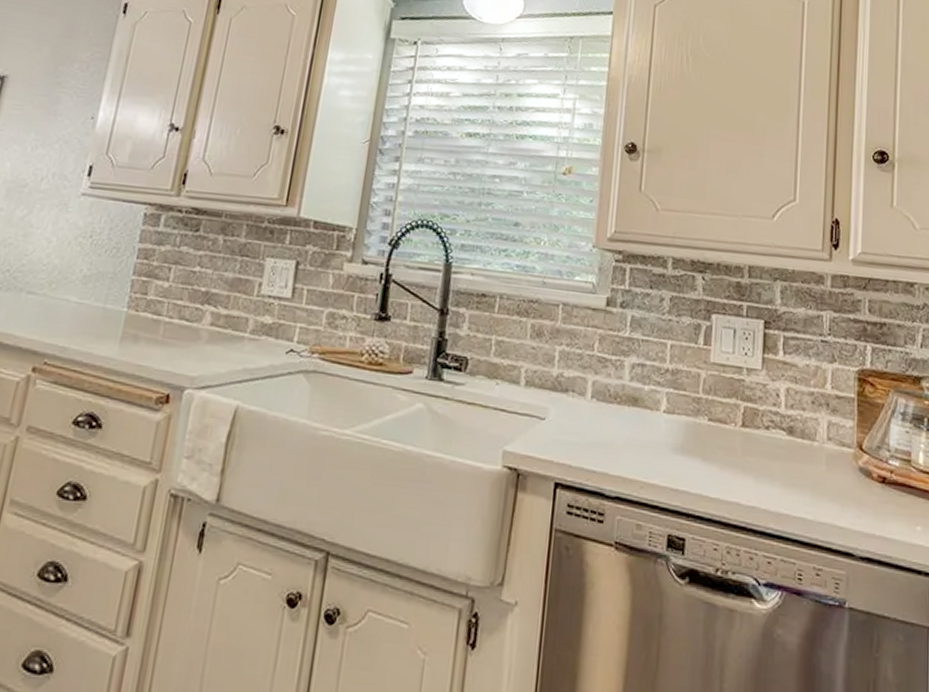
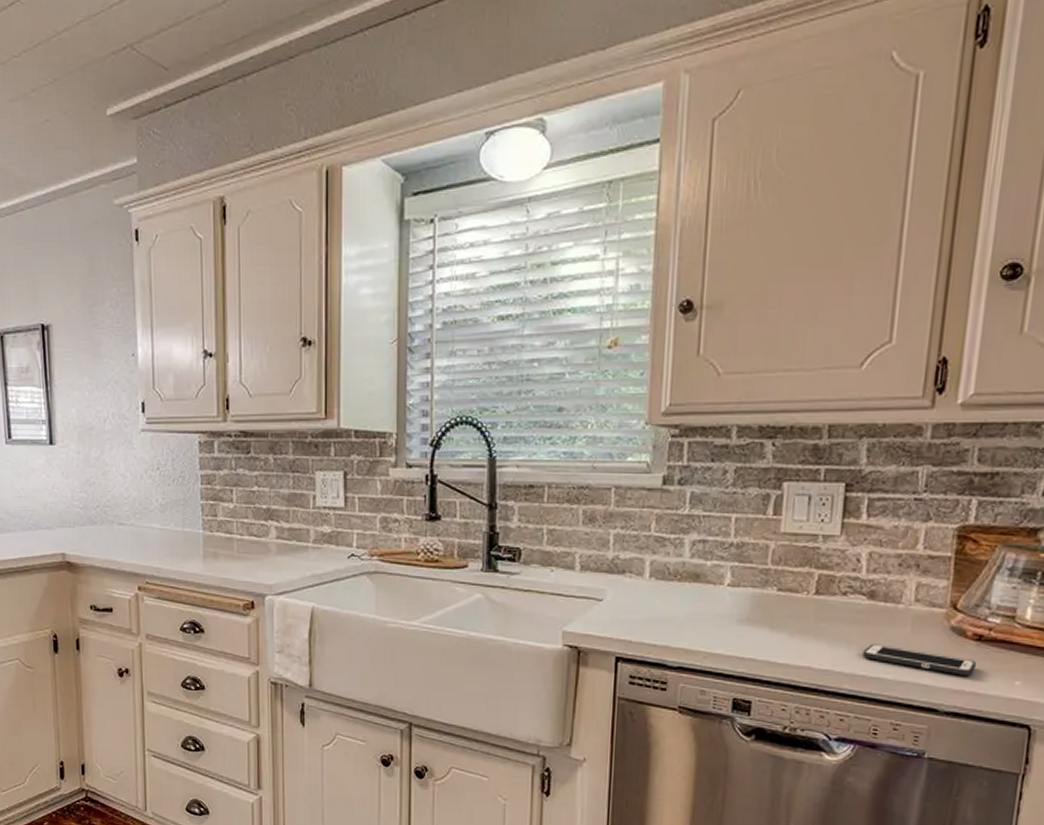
cell phone: none [785,481,884,520] -> present [862,644,977,676]

